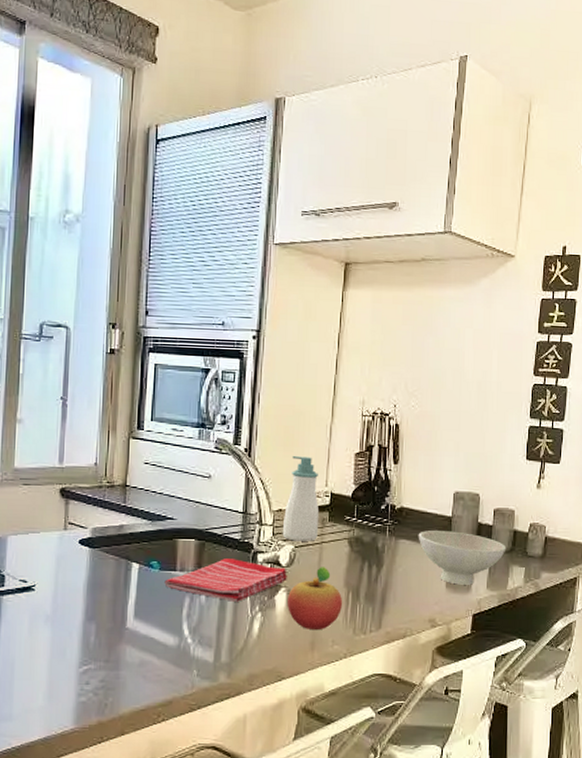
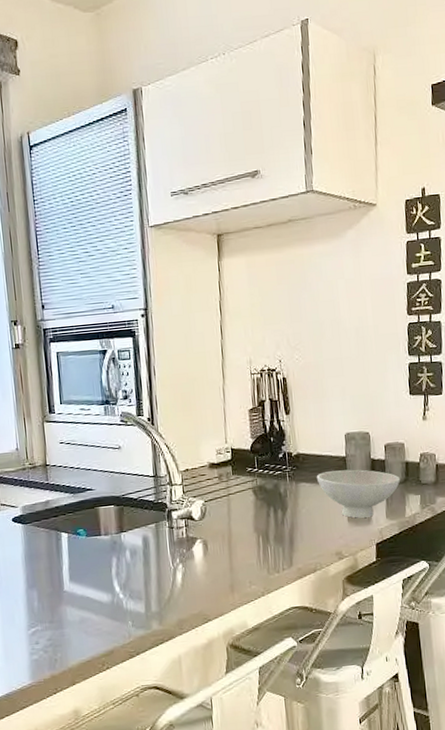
dish towel: present [164,559,287,602] -> none [92,518,202,557]
soap bottle: present [282,456,320,541] -> none [191,418,224,497]
fruit: present [287,567,343,631] -> none [204,516,255,574]

